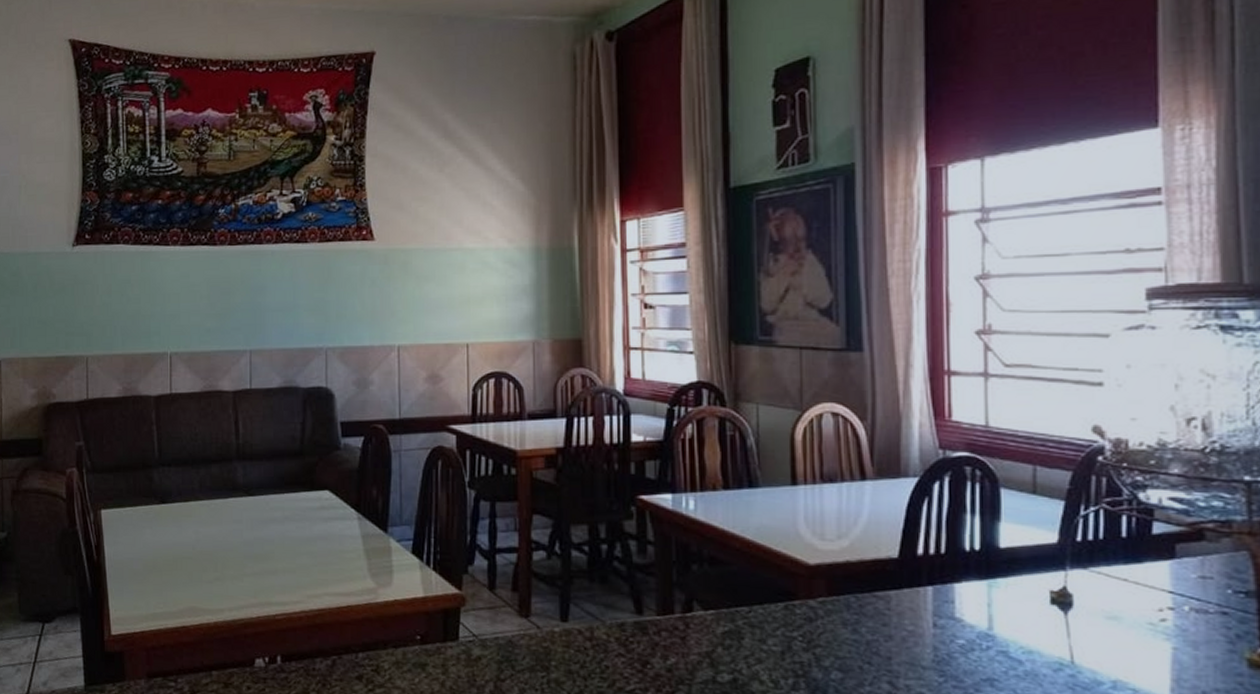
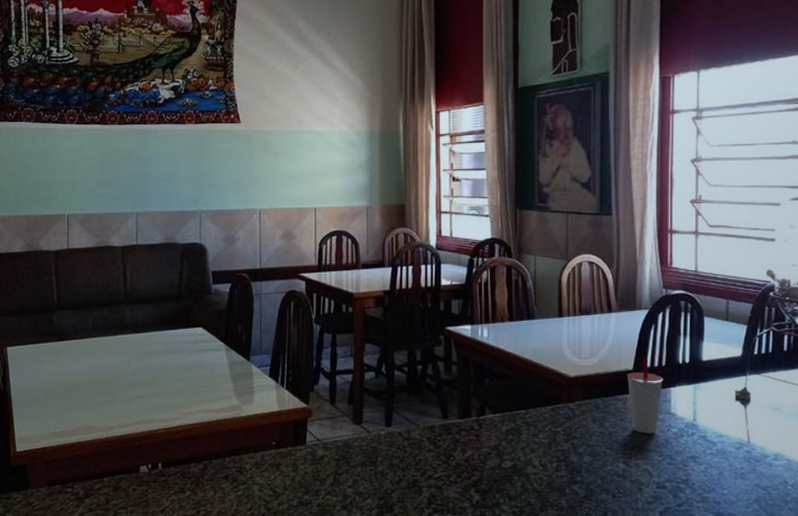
cup: none [889,542,944,646] -> present [626,358,664,434]

